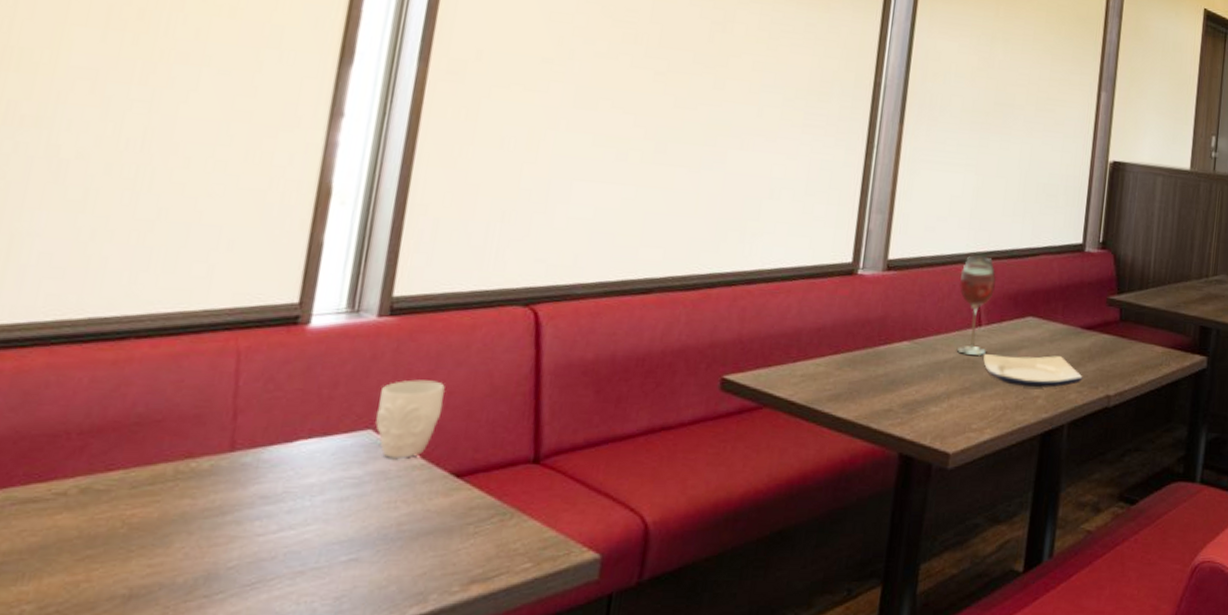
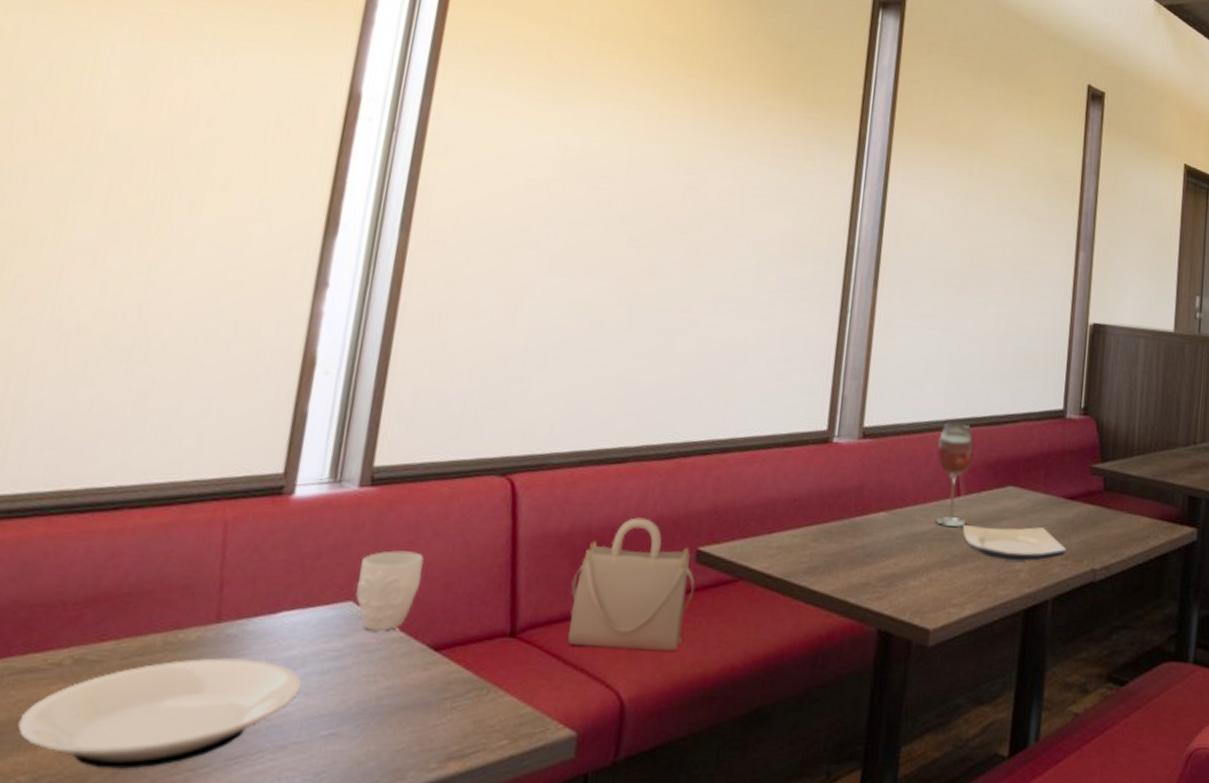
plate: none [21,486,320,597] -> present [17,658,302,769]
handbag: none [591,347,720,475] -> present [567,517,695,650]

